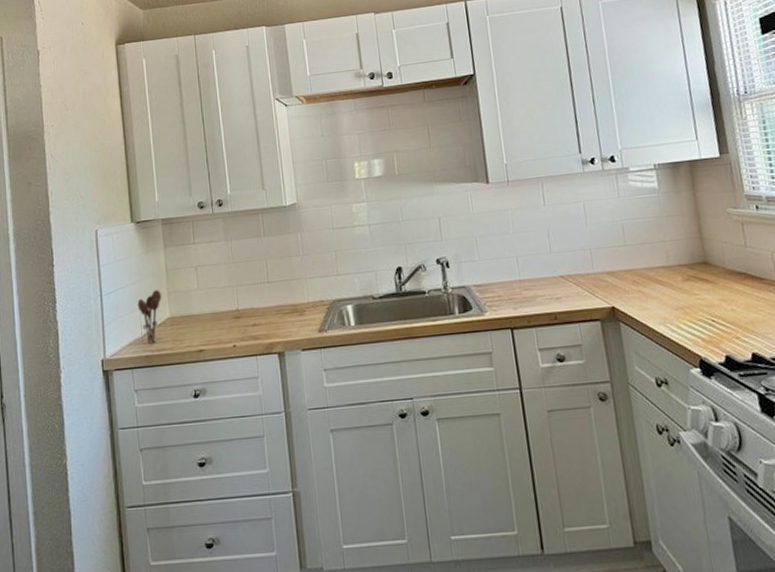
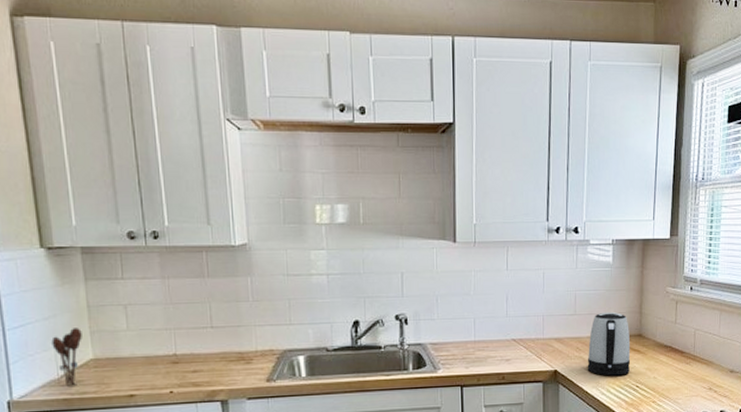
kettle: none [645,239,701,310] -> present [587,311,631,376]

